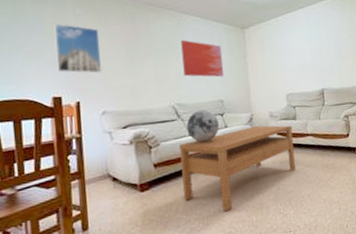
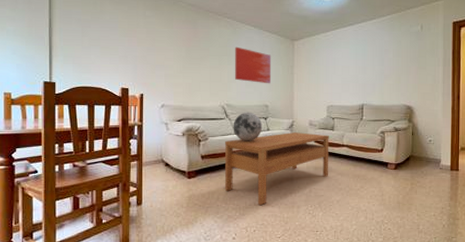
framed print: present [53,23,102,73] -> none [126,23,164,70]

